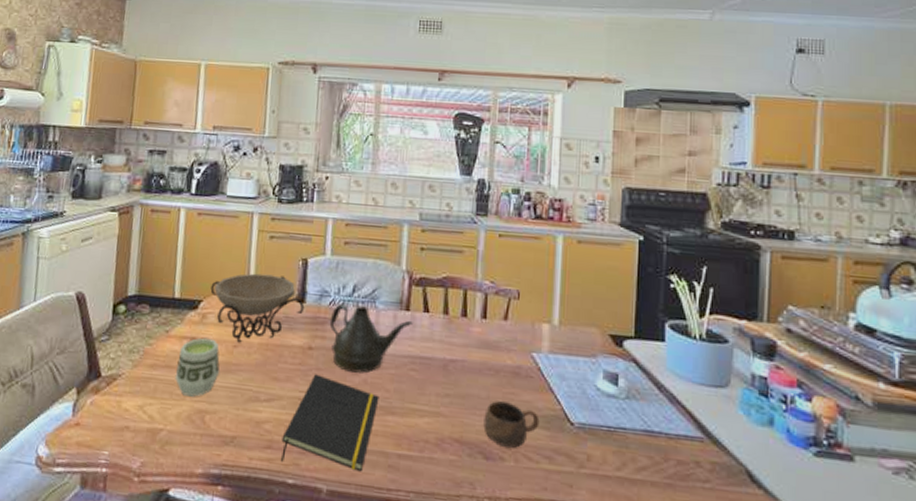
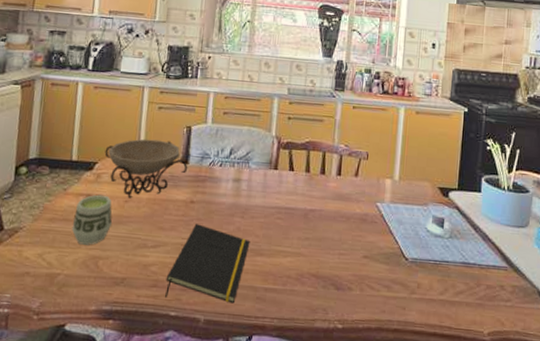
teapot: present [329,302,413,373] -> none [209,163,280,222]
cup: present [483,401,540,448] -> none [336,242,381,280]

